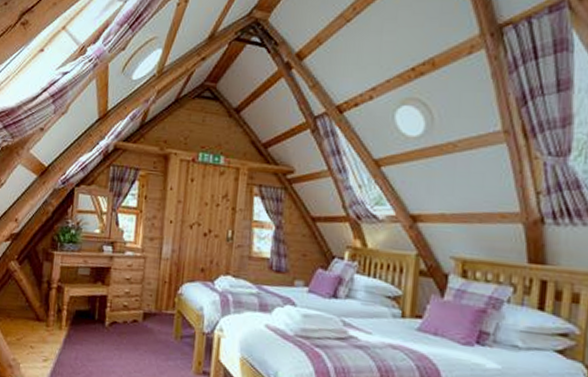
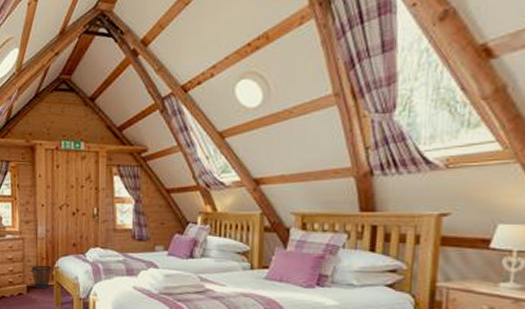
wastebasket: none [151,289,175,318] -> present [32,265,52,289]

